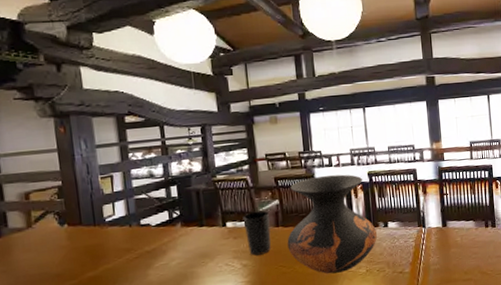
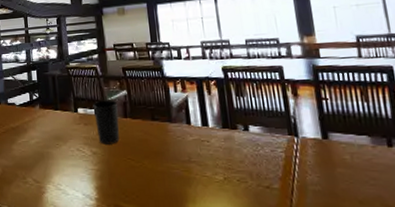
vase: present [287,174,377,274] -> none [135,68,236,176]

